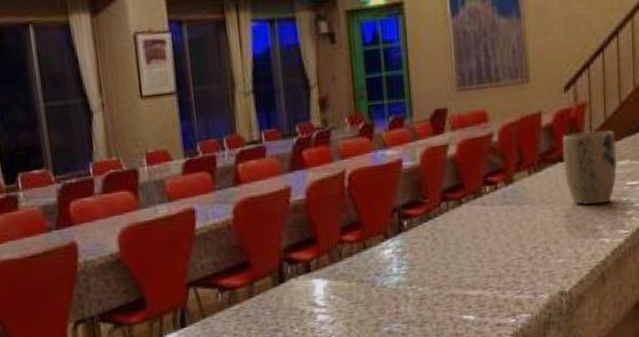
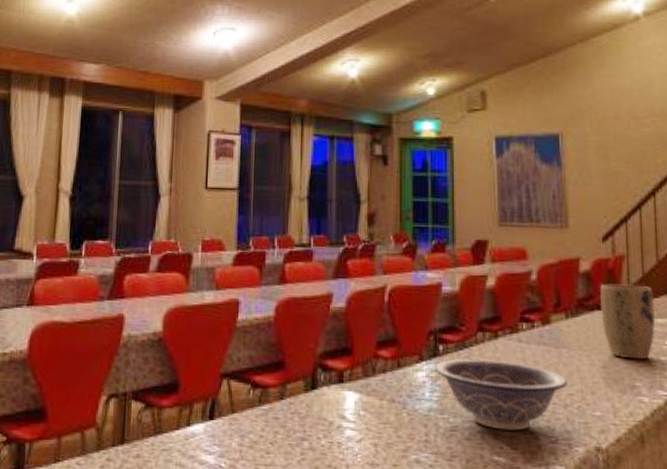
decorative bowl: none [401,225,531,291] -> present [435,358,567,431]

